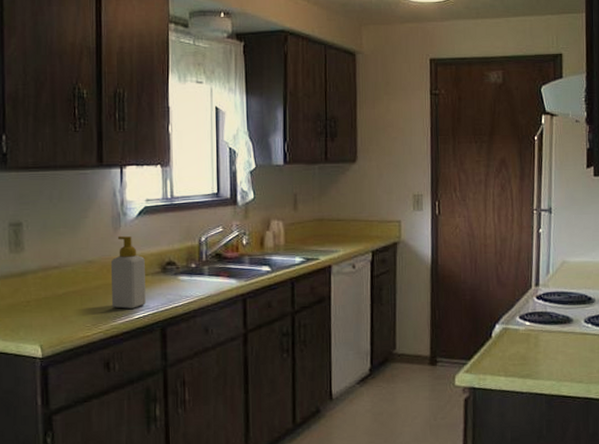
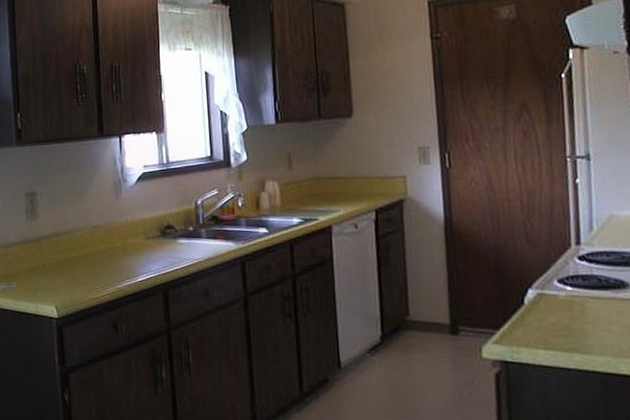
soap bottle: present [110,235,146,309] -> none [114,201,148,272]

